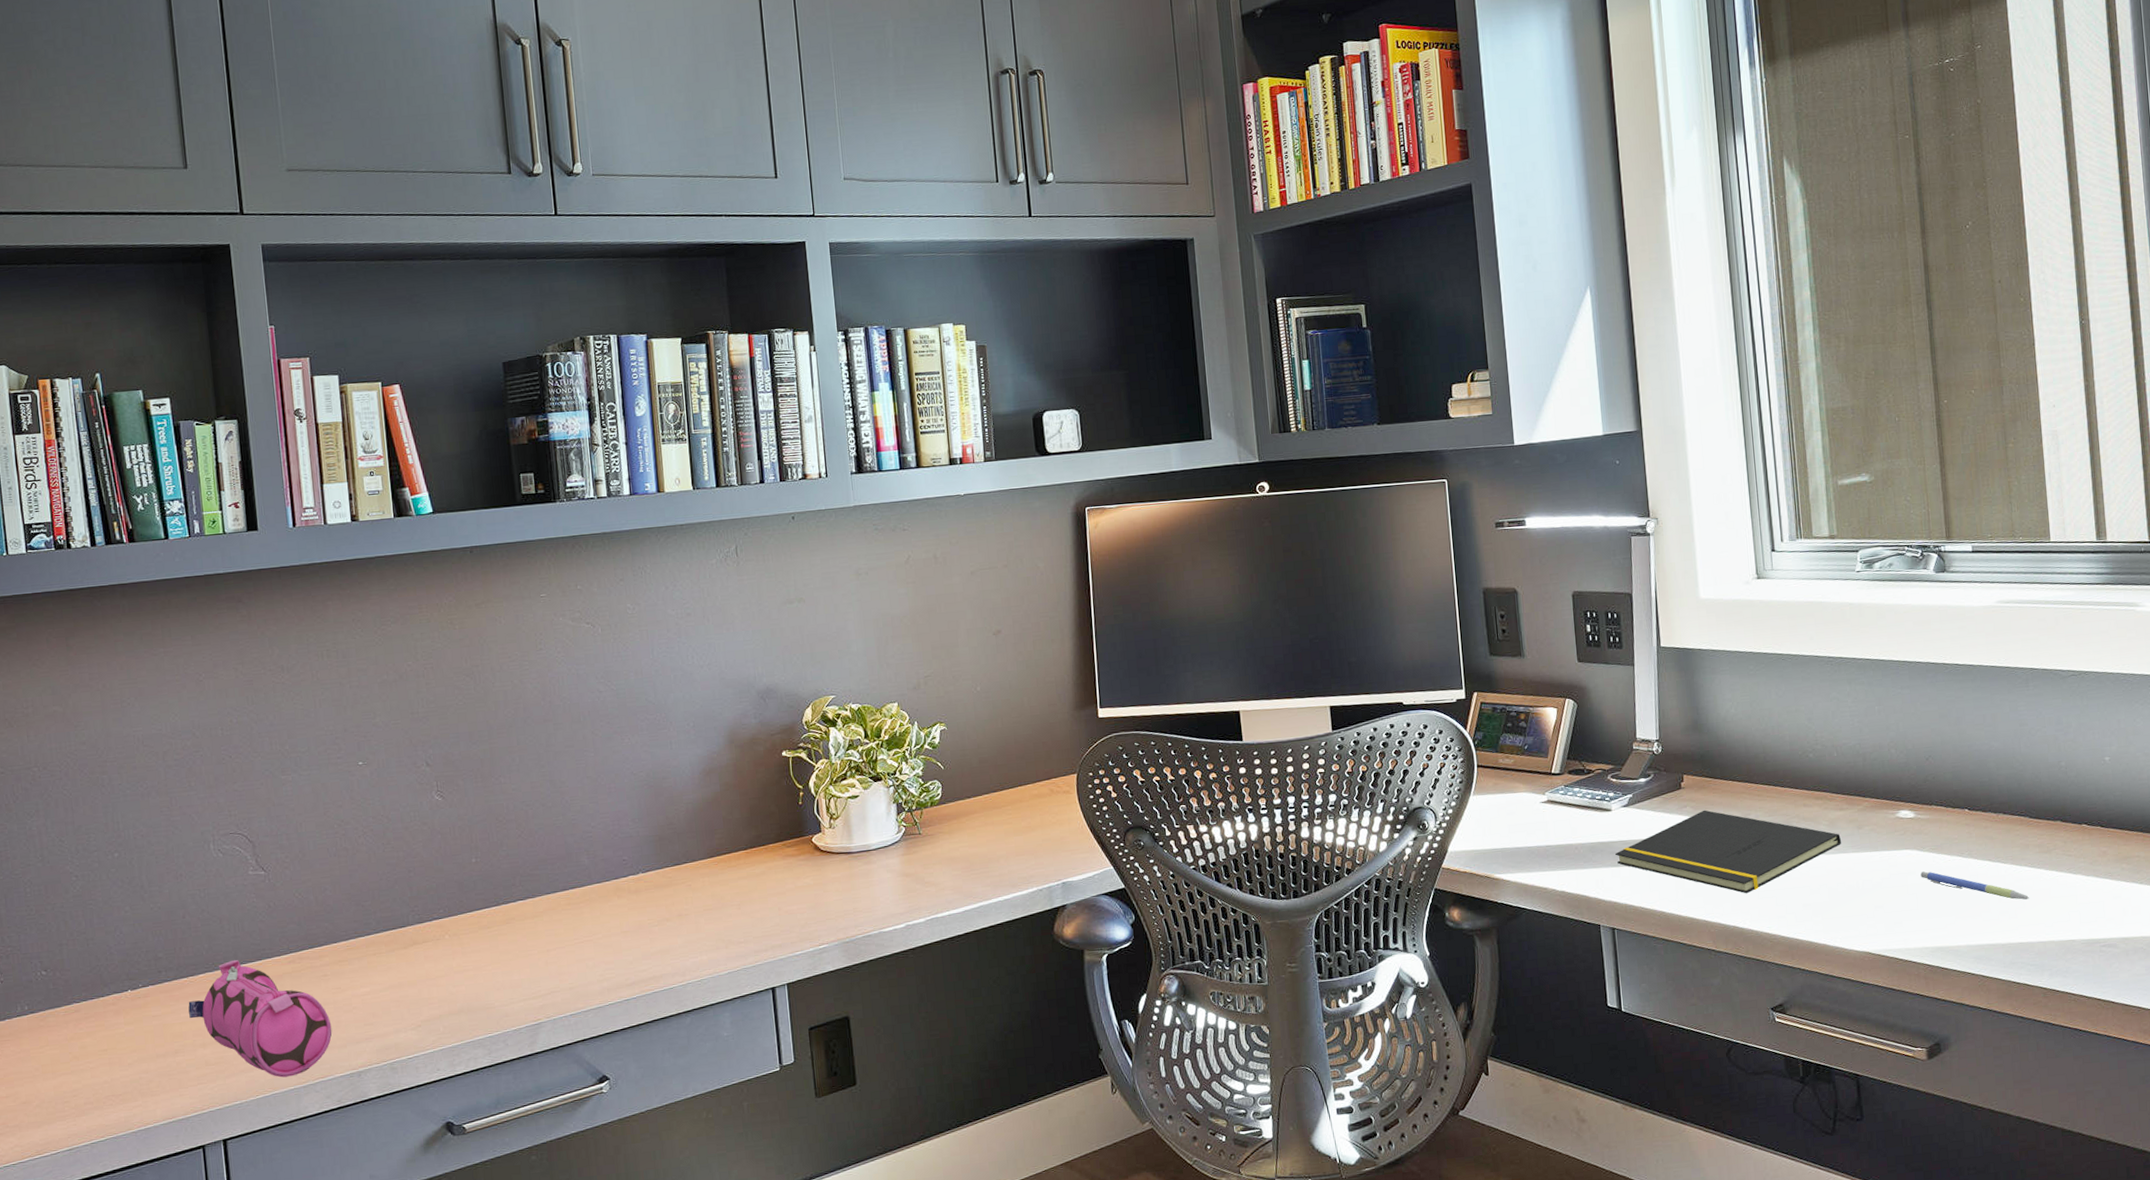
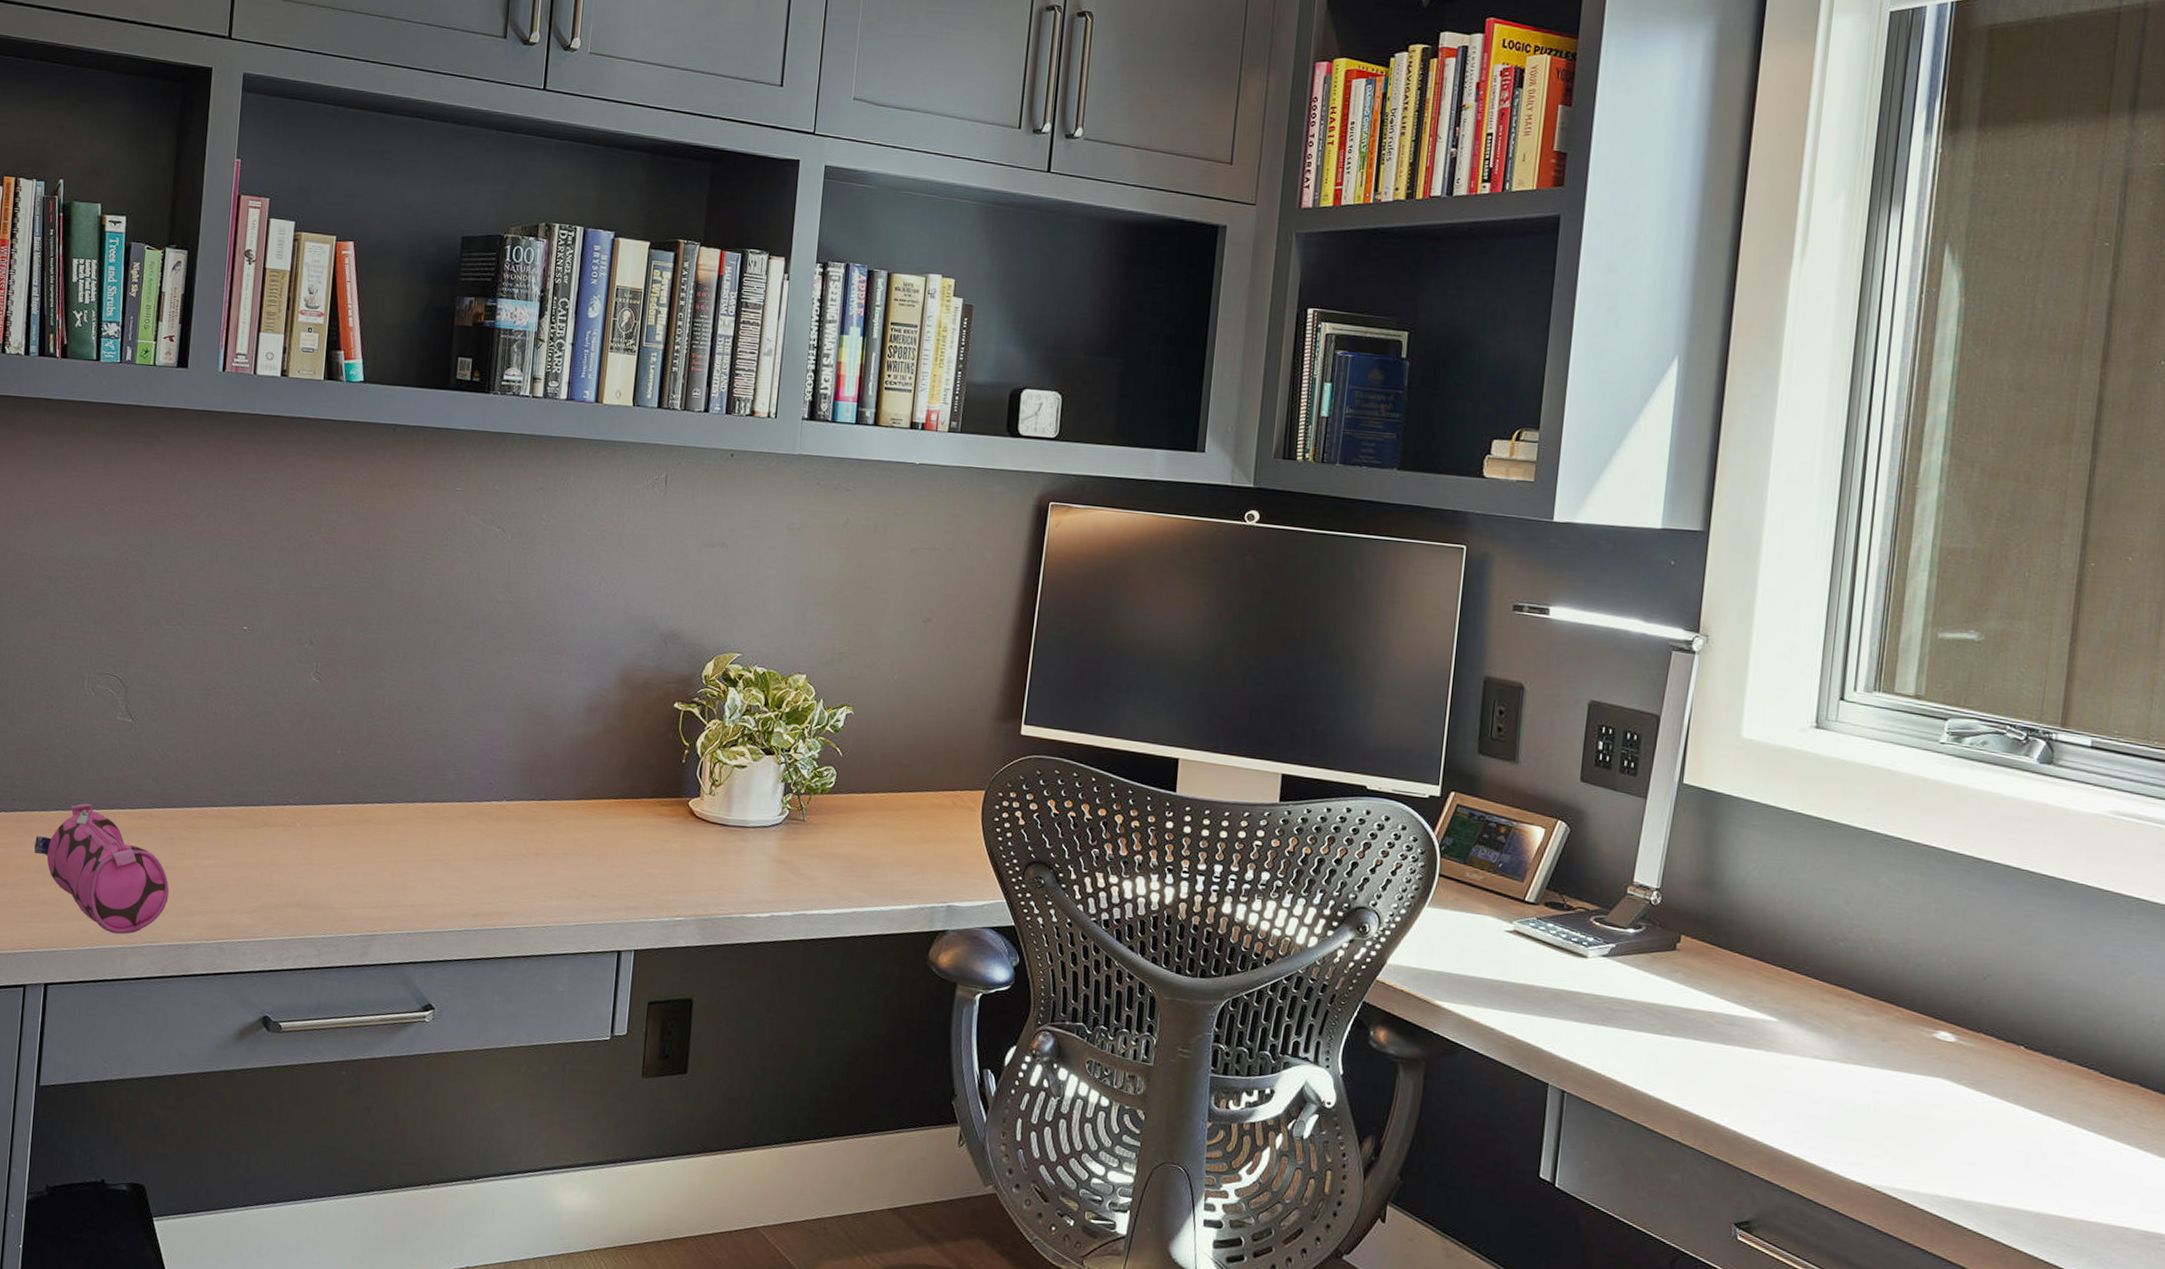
notepad: present [1615,810,1841,894] -> none [1582,980,1859,1087]
pen: present [1920,871,2030,900] -> none [1949,1107,2082,1168]

